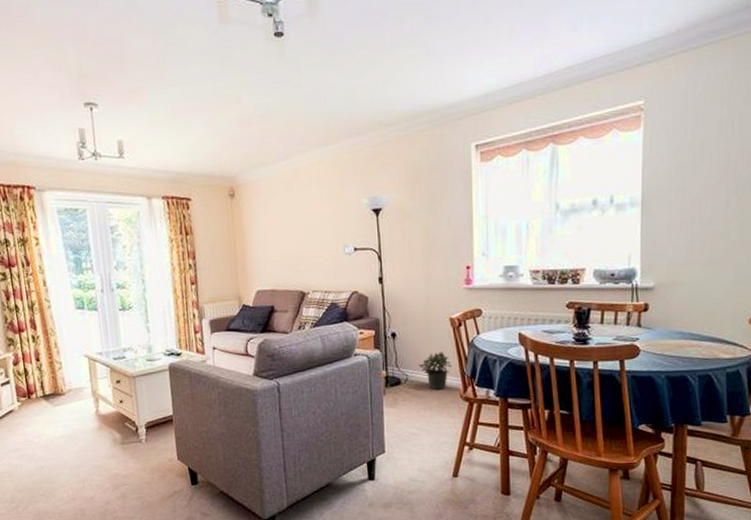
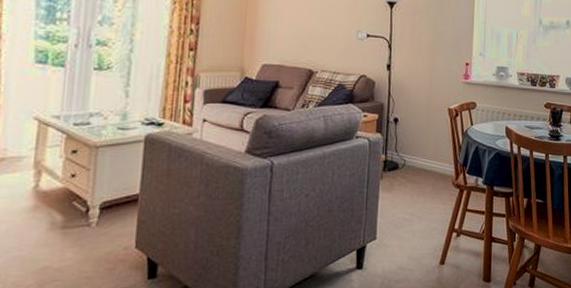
potted plant: present [419,351,452,391] -> none [417,139,447,177]

